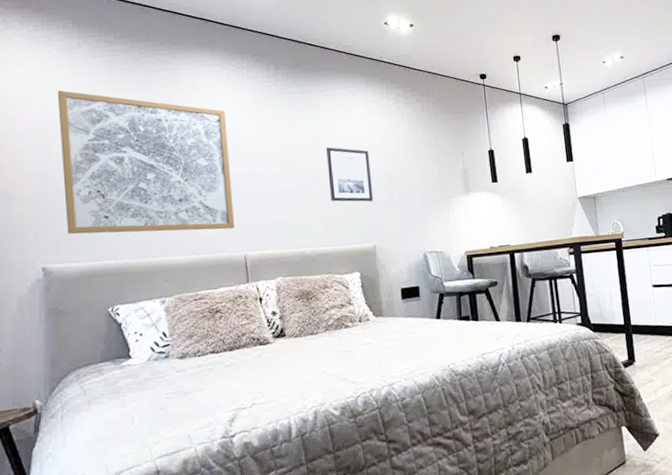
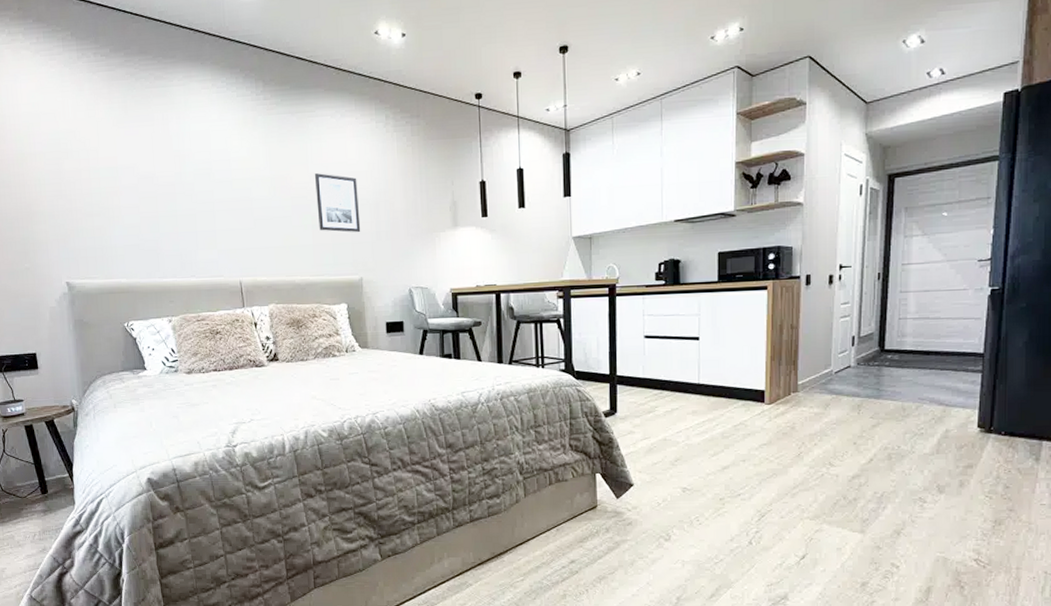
wall art: present [57,90,235,234] -> none [64,107,231,254]

